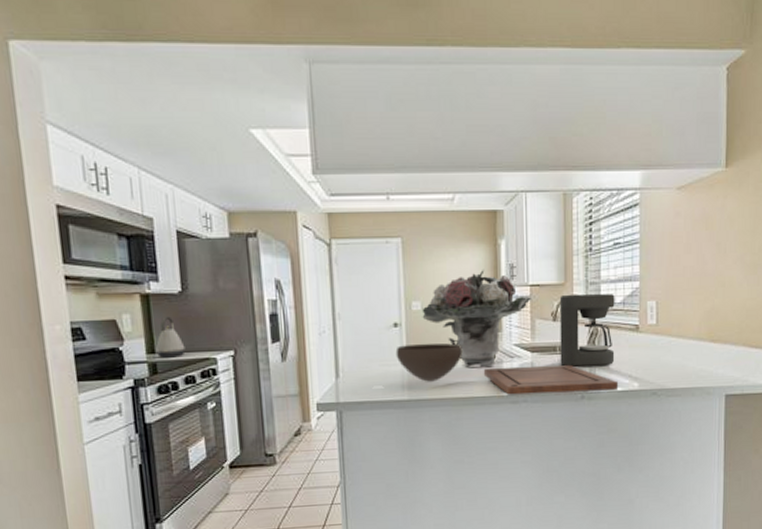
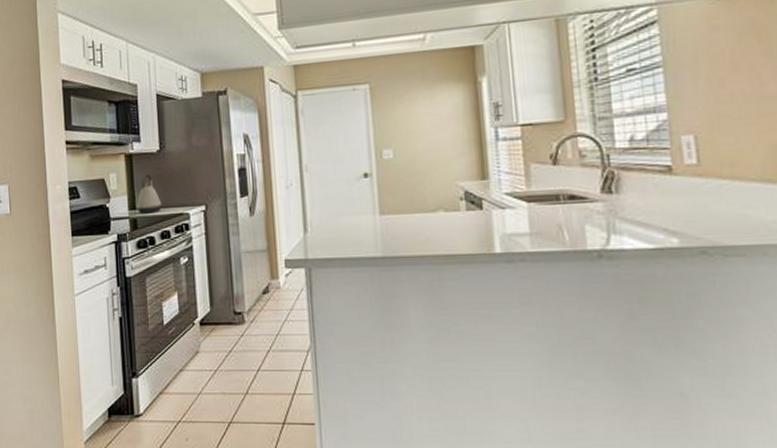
bowl: present [395,343,463,382] -> none [366,193,443,237]
flower arrangement: present [422,269,531,368] -> none [394,110,523,222]
cutting board: present [483,365,619,395] -> none [468,217,651,253]
coffee maker: present [559,293,615,367] -> none [559,129,642,219]

